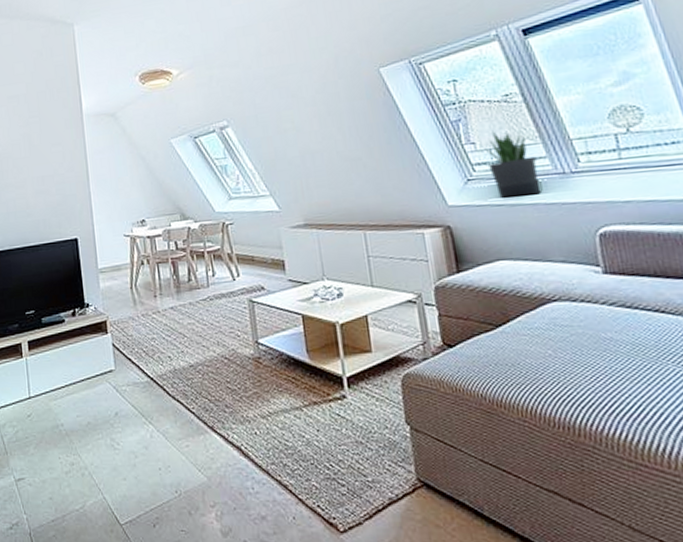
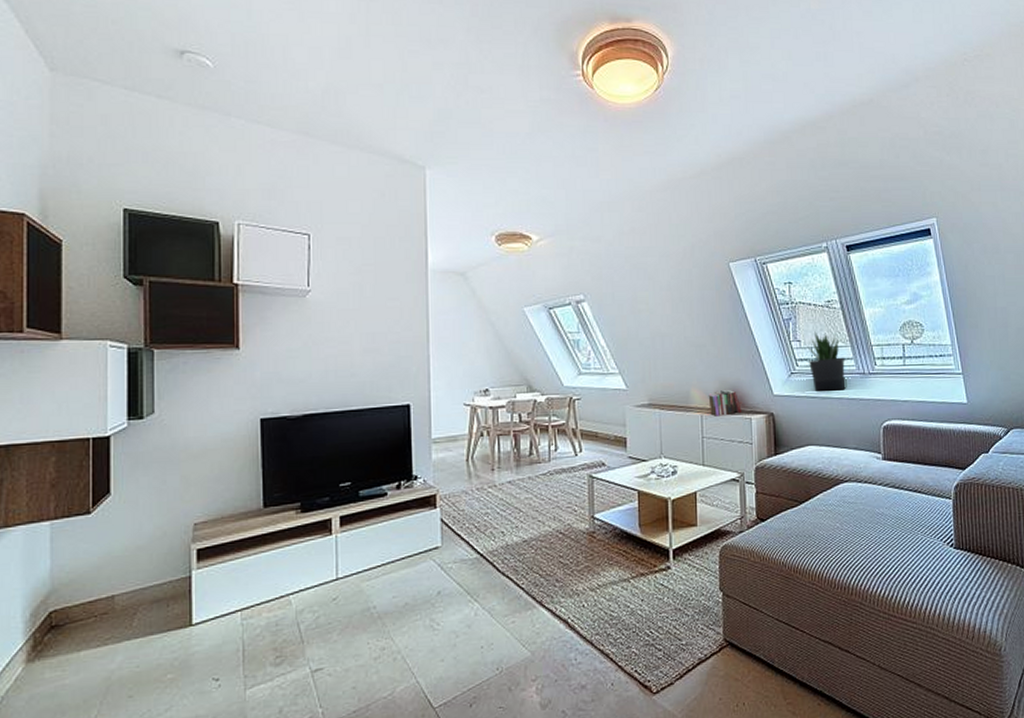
books: none [370,203,412,235] -> present [708,389,742,418]

